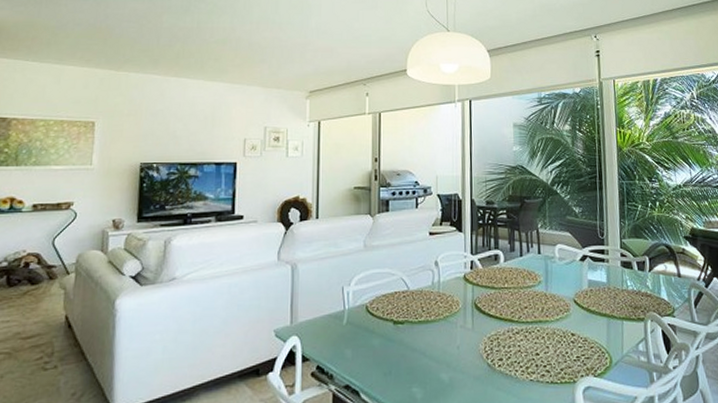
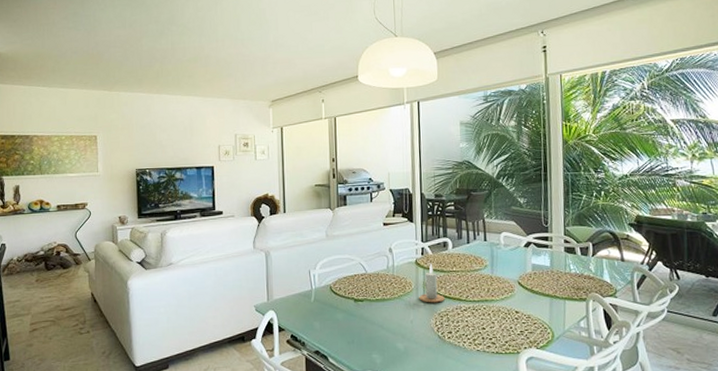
candle: none [467,278,495,325] -> present [419,263,445,303]

